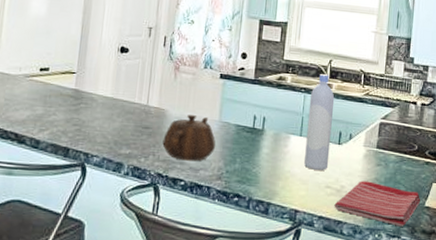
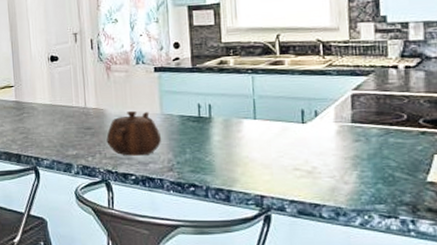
bottle: present [304,74,335,170] -> none [259,51,294,153]
dish towel: present [334,181,421,227] -> none [307,159,421,206]

